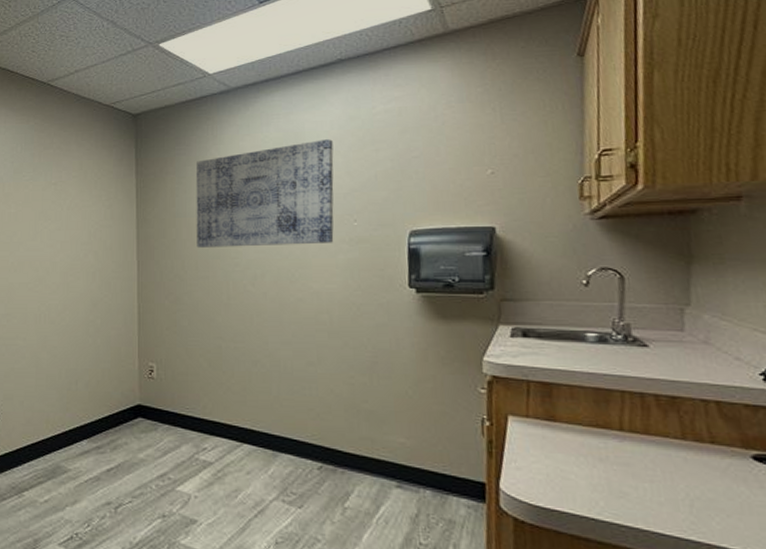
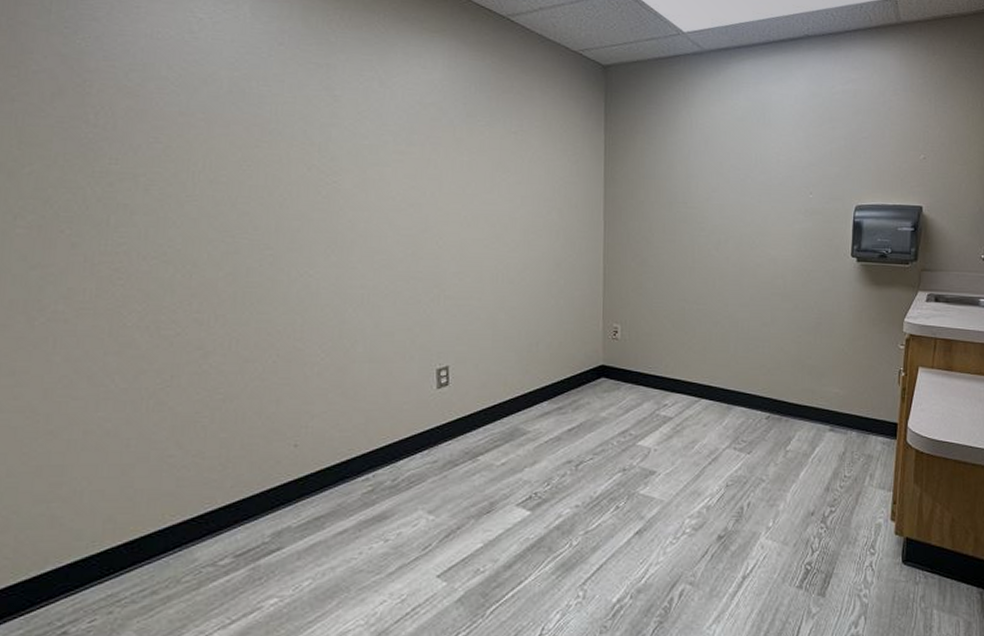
wall art: present [195,139,334,248] -> none [664,113,796,213]

